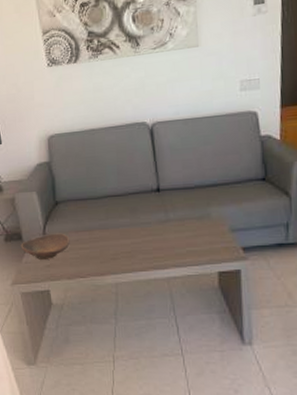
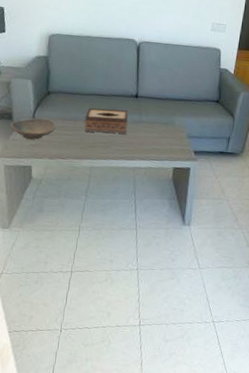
tissue box: none [101,208,153,243] -> present [84,107,128,135]

